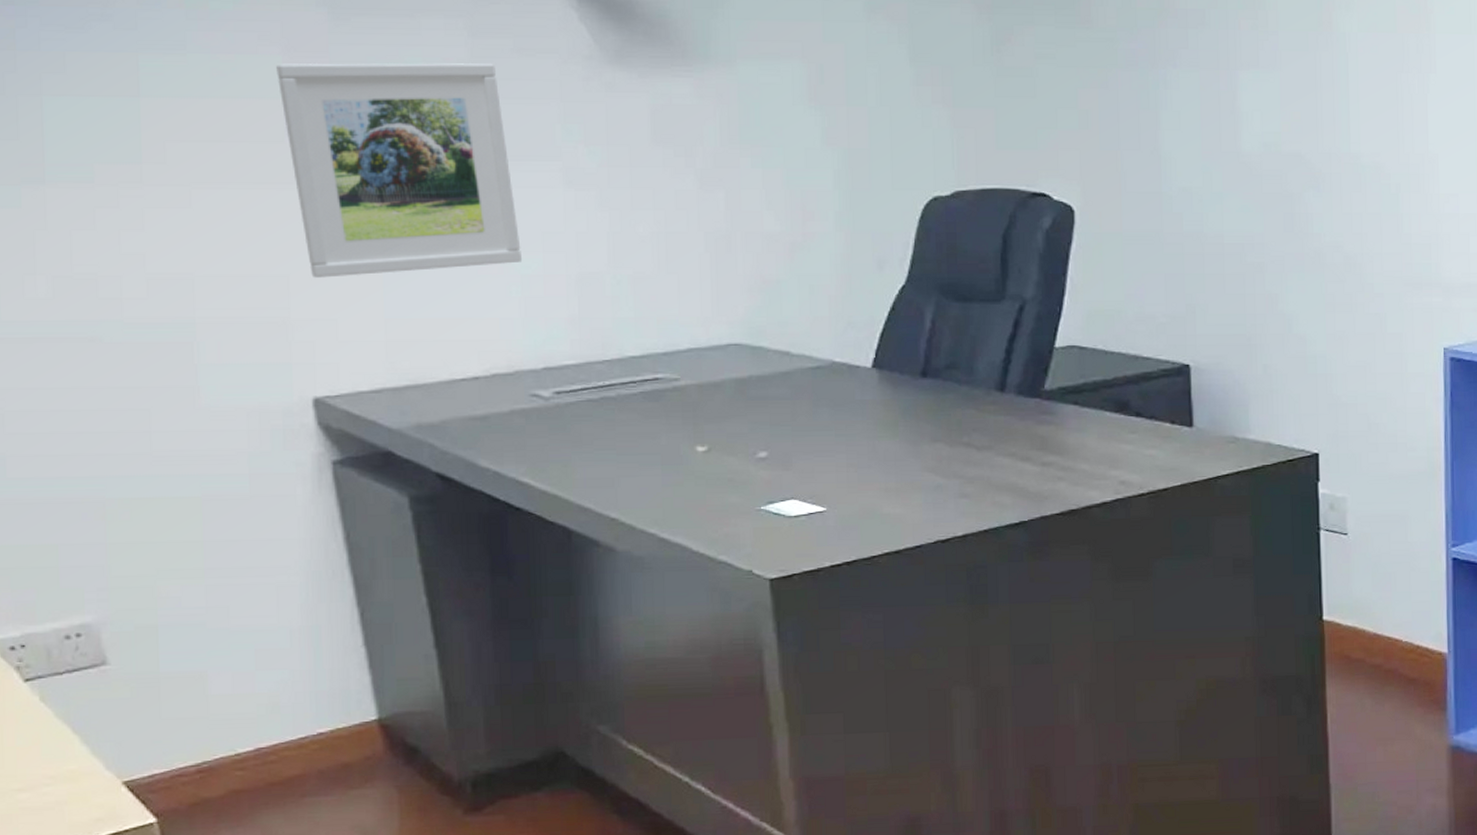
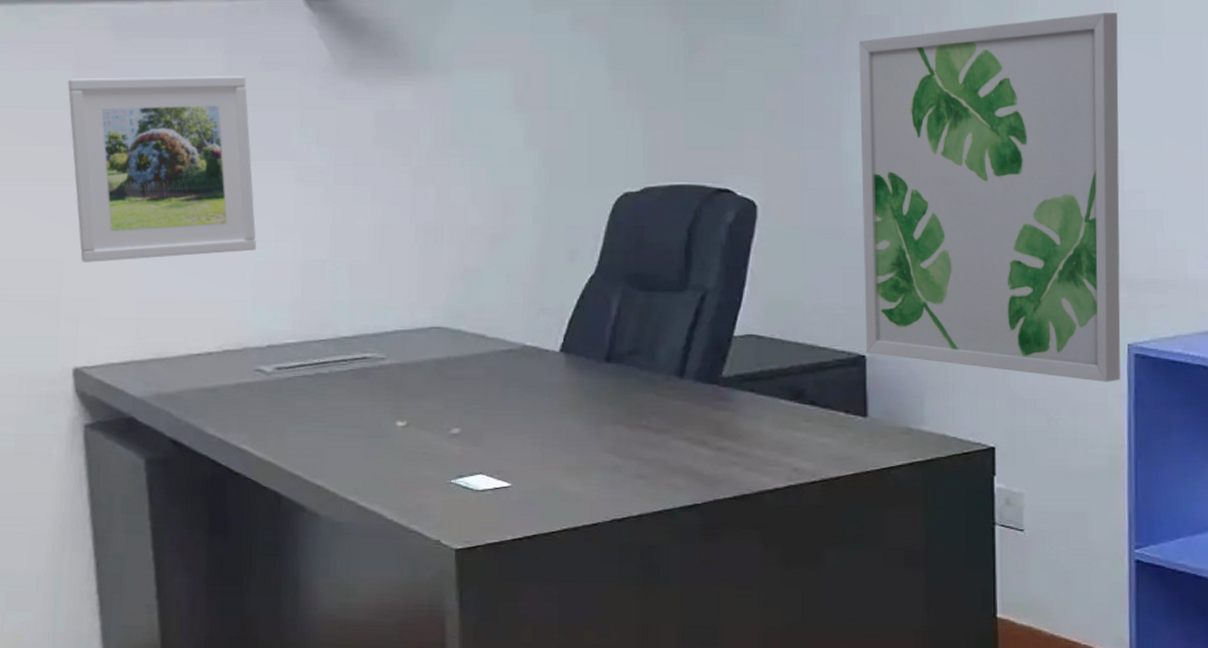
wall art: none [1174,11,1437,386] -> present [859,13,1121,382]

